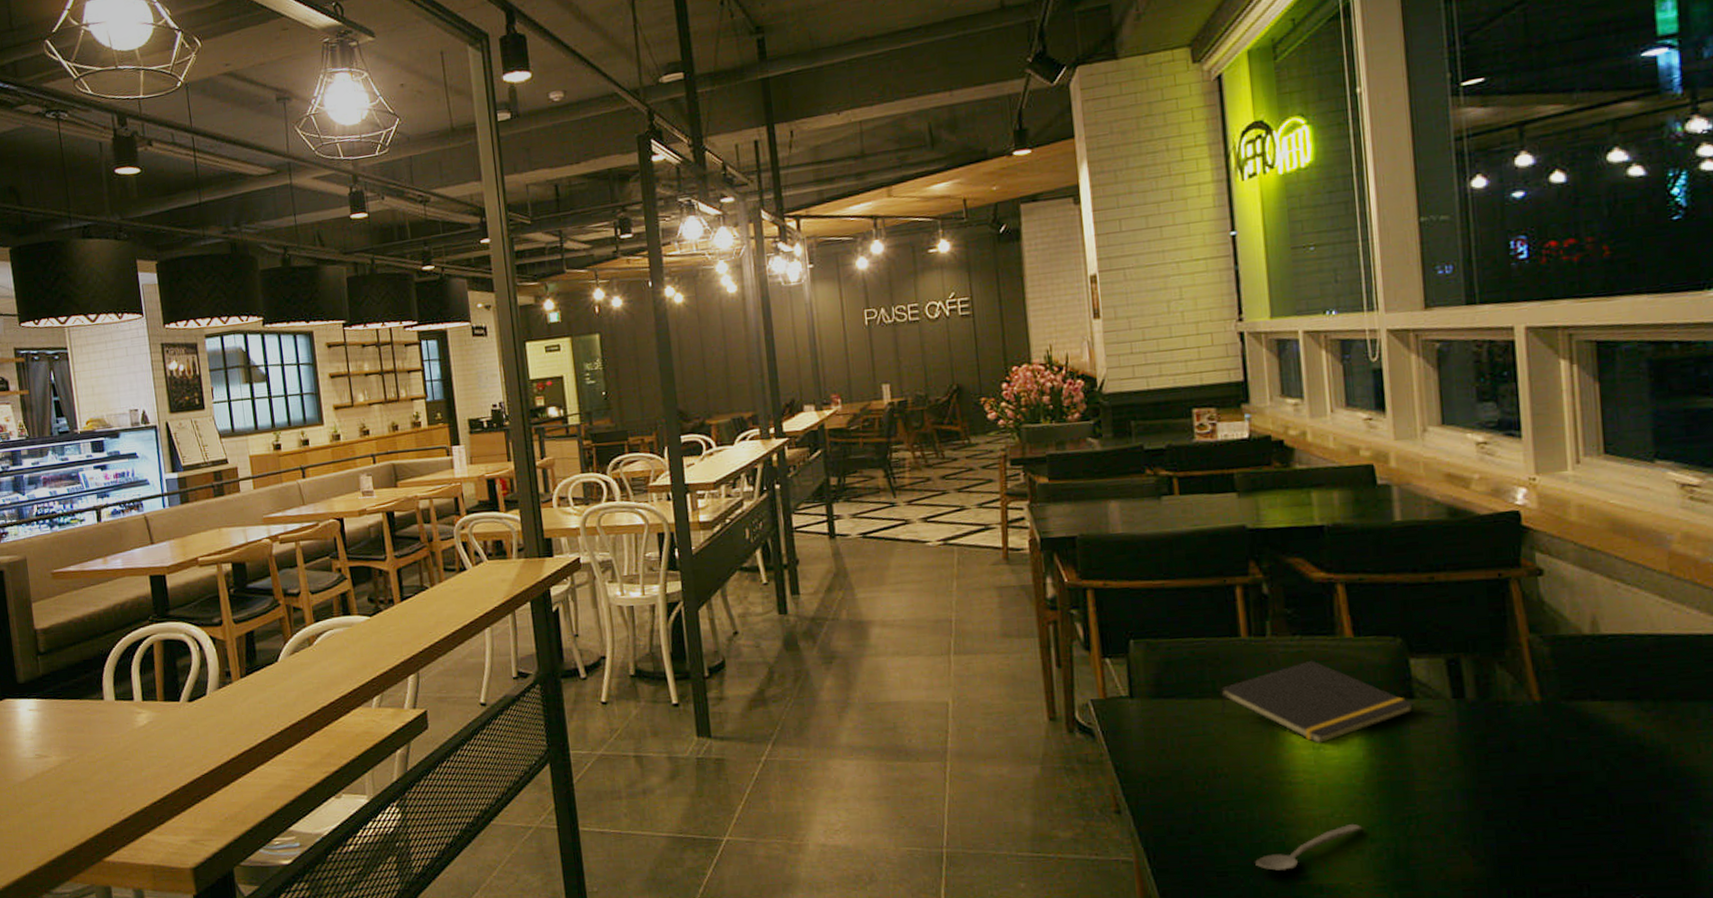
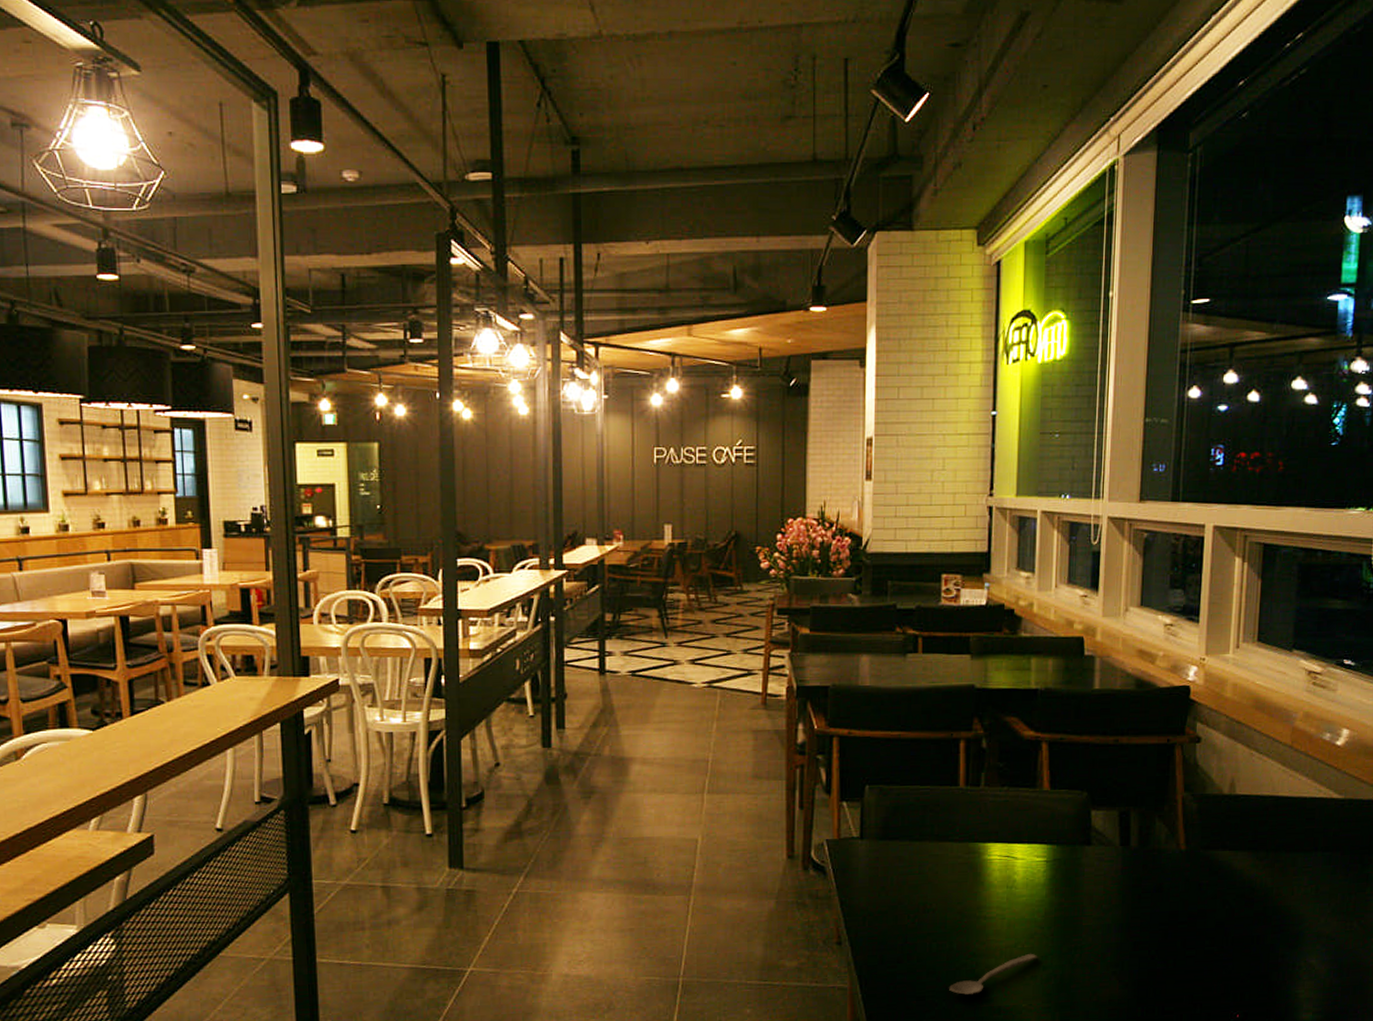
notepad: present [1219,660,1414,744] -> none [935,809,1090,884]

